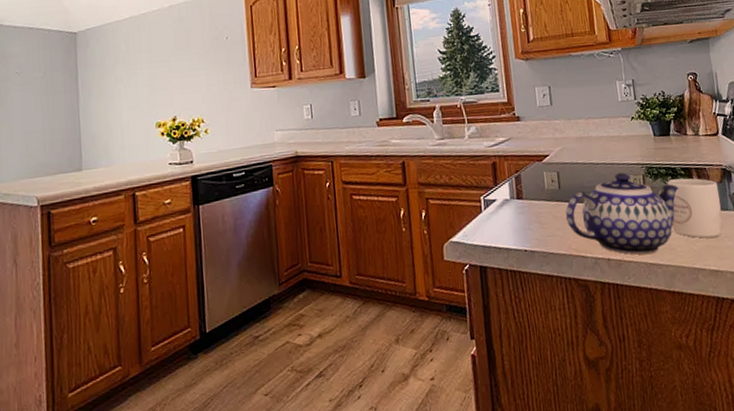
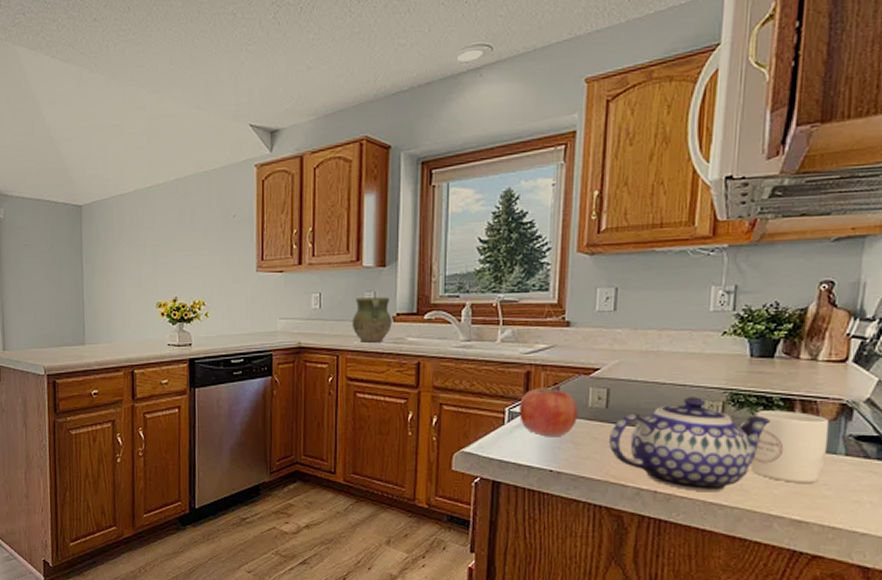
ceramic jug: none [341,105,377,148] -> present [352,297,392,343]
fruit: none [491,172,539,219] -> present [519,384,579,436]

